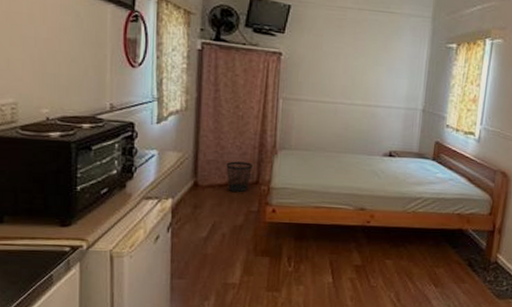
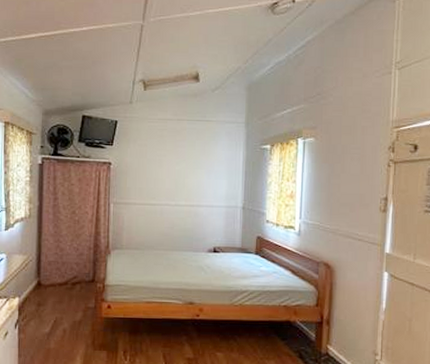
wastebasket: present [226,161,252,193] -> none [65,261,88,291]

